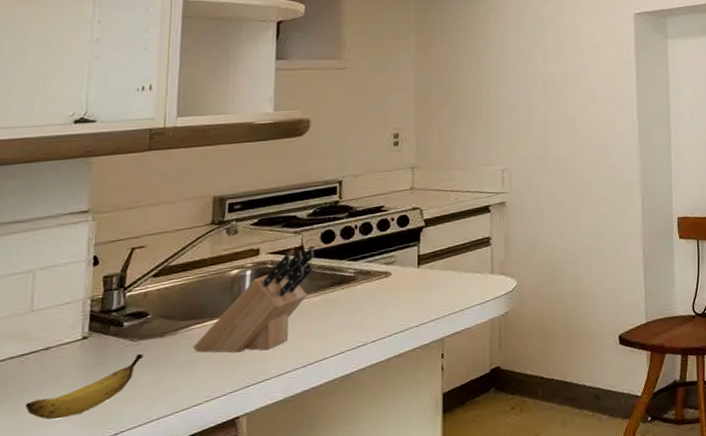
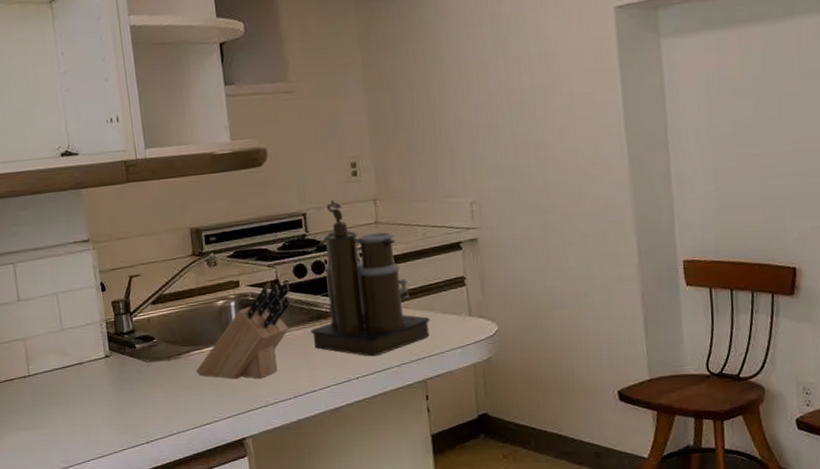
banana: present [25,353,143,420] -> none [73,373,157,425]
coffee maker: none [331,168,454,319] -> present [311,200,431,357]

